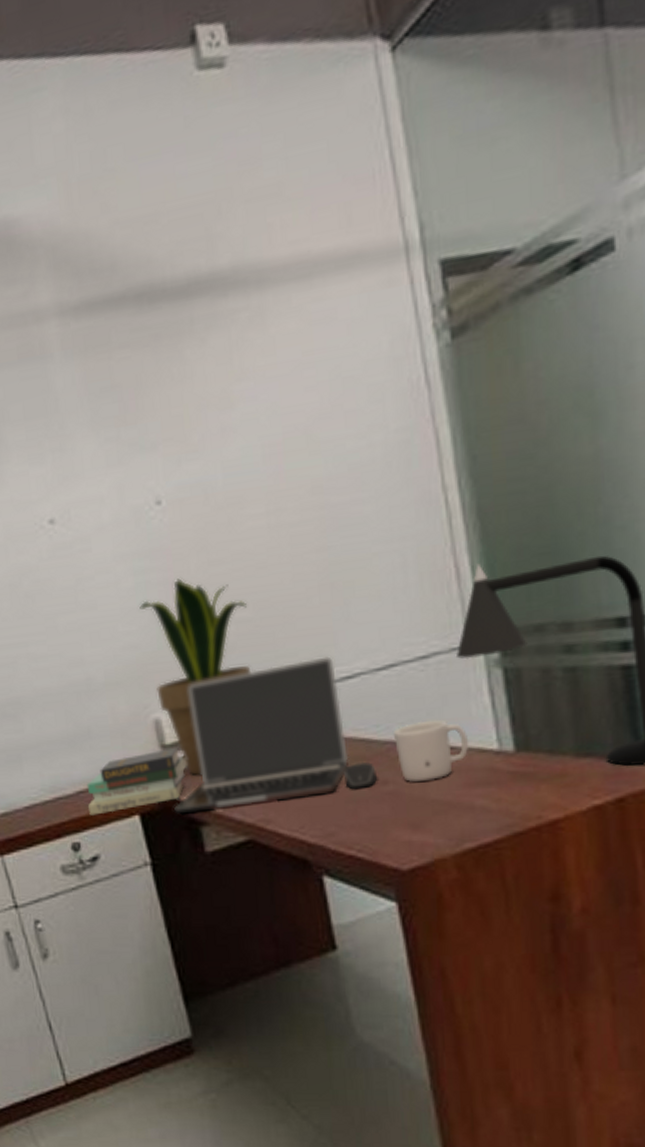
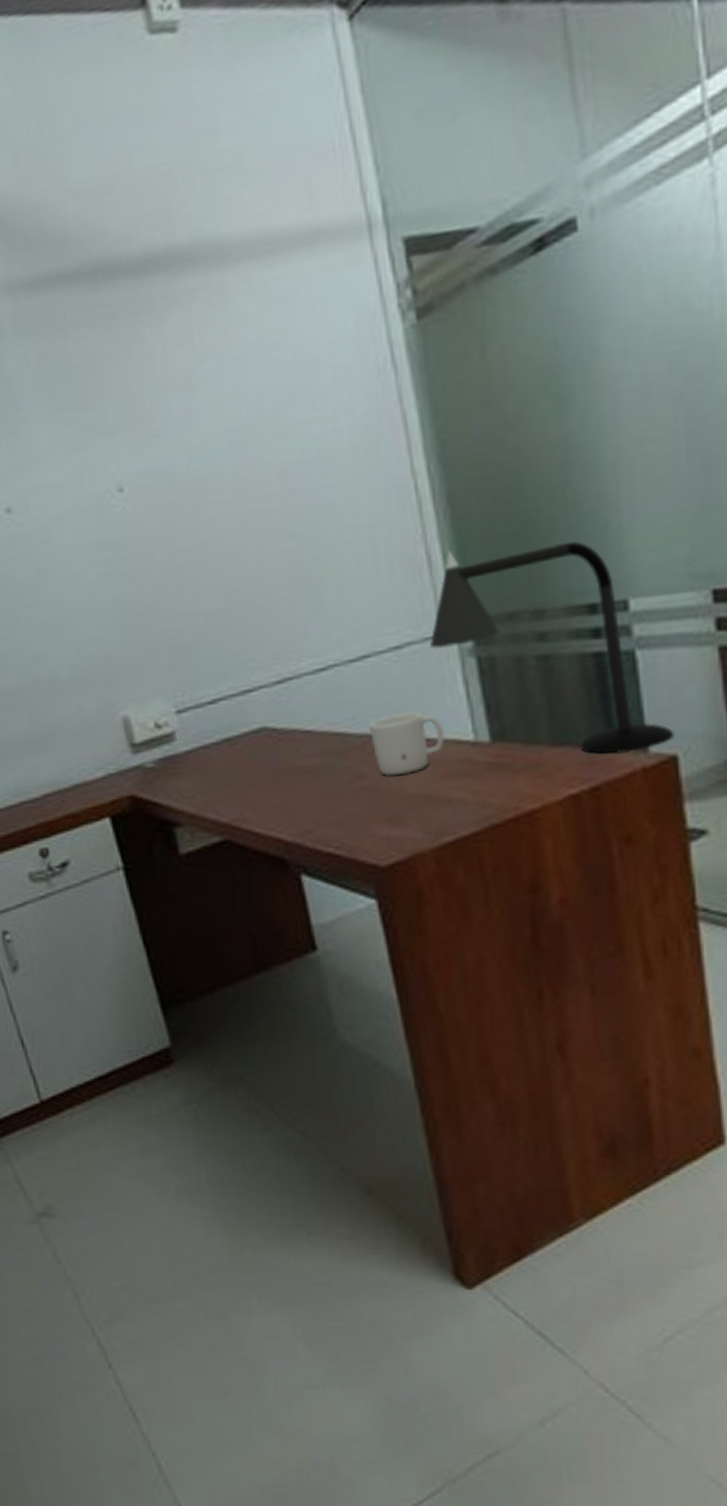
books: present [86,748,187,816] -> none [53,746,158,820]
potted plant: present [139,578,253,778] -> none [104,569,224,777]
laptop: present [173,656,349,816] -> none [145,648,325,817]
computer mouse: present [344,761,377,790] -> none [320,756,353,786]

